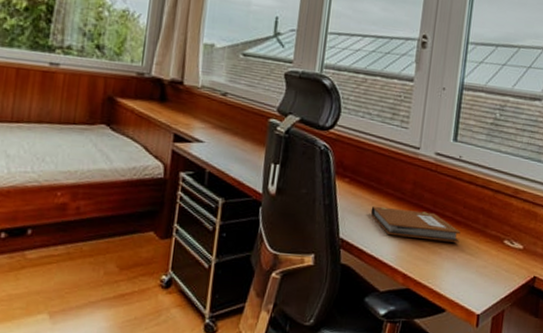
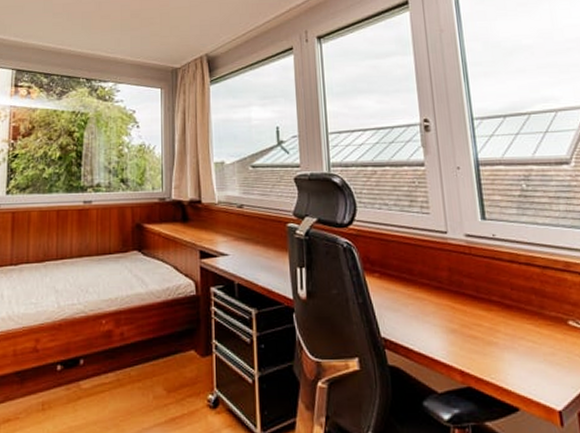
notebook: present [370,205,461,243] -> none [408,298,516,330]

